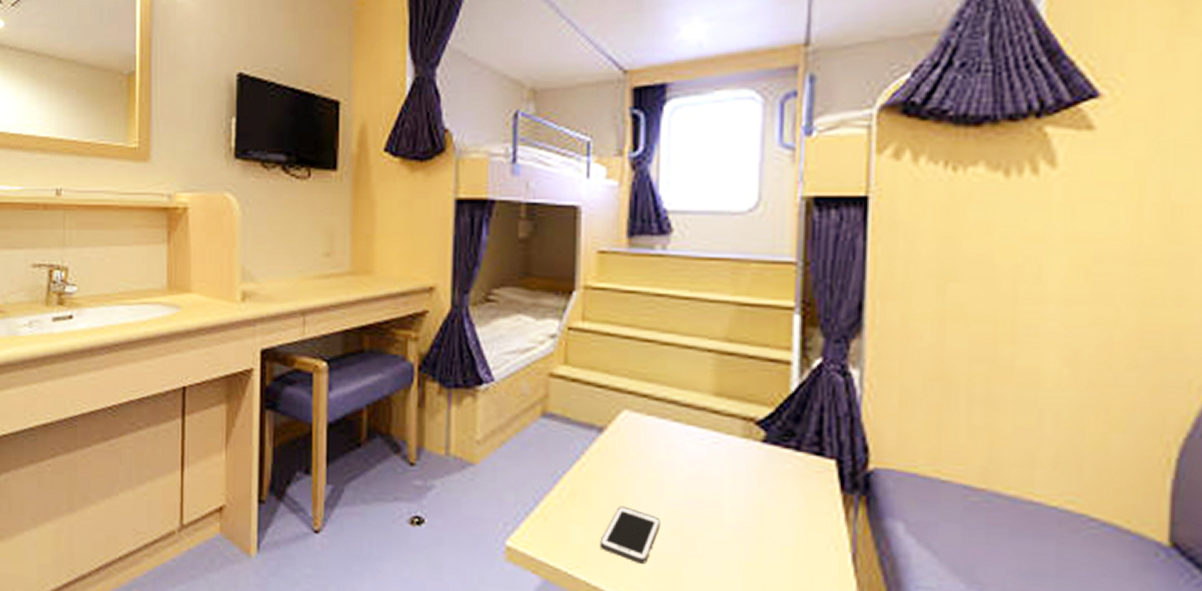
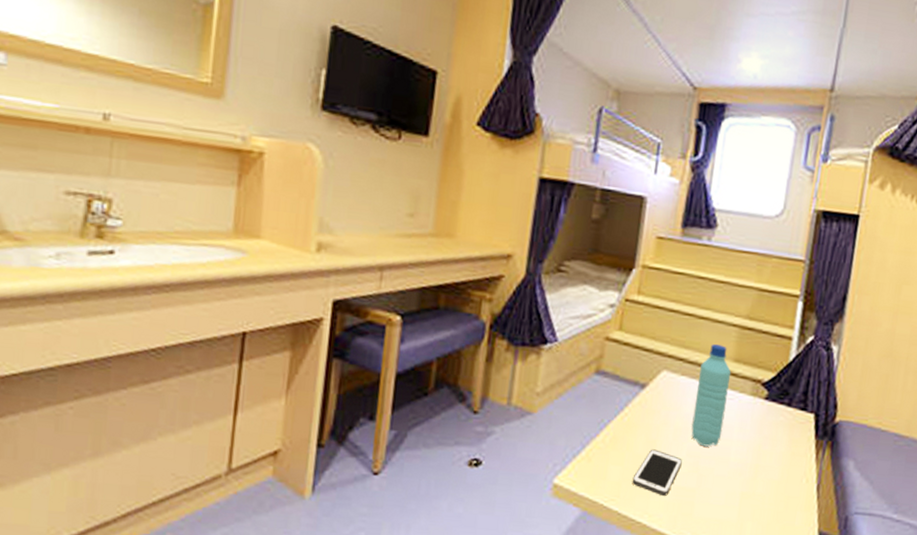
water bottle: none [667,375,713,504] -> present [691,344,732,447]

